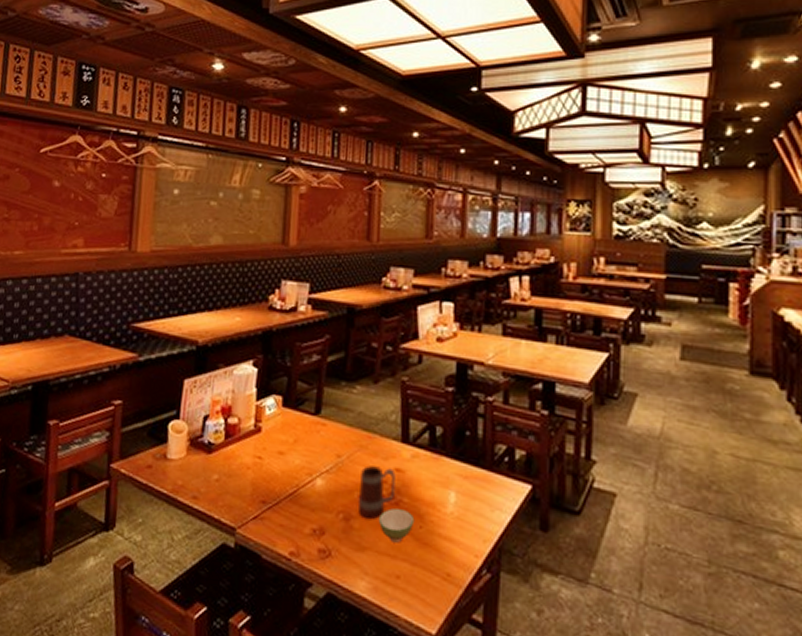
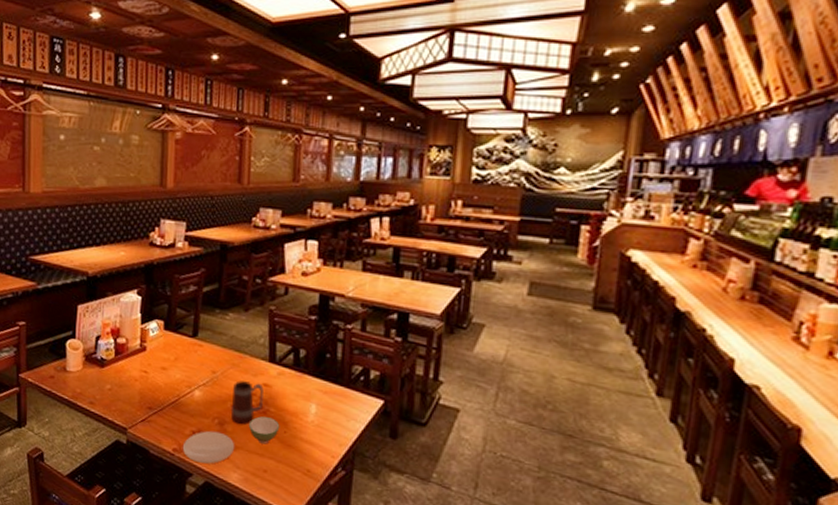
plate: none [300,528,363,571] -> present [182,431,235,464]

